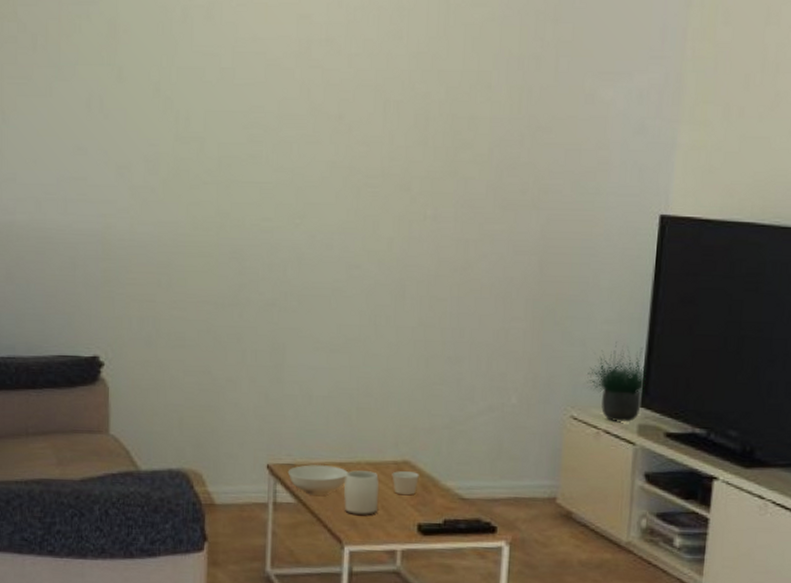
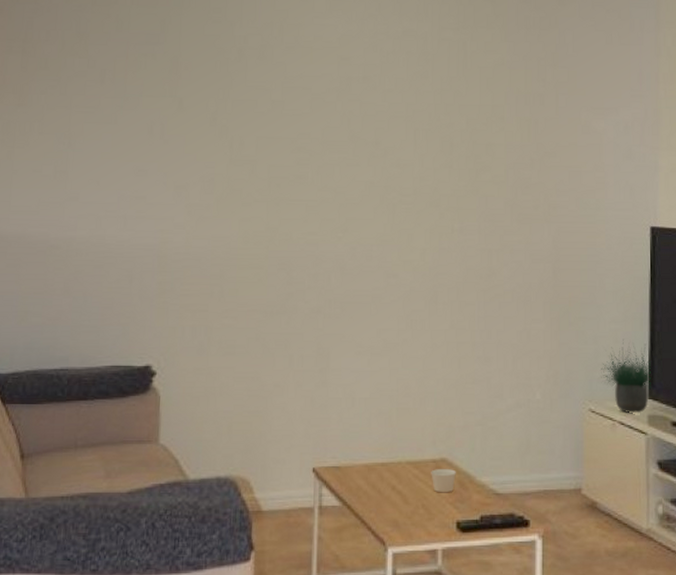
bowl: present [287,465,348,495] -> none [332,466,390,497]
mug: present [344,470,380,515] -> none [386,470,420,515]

